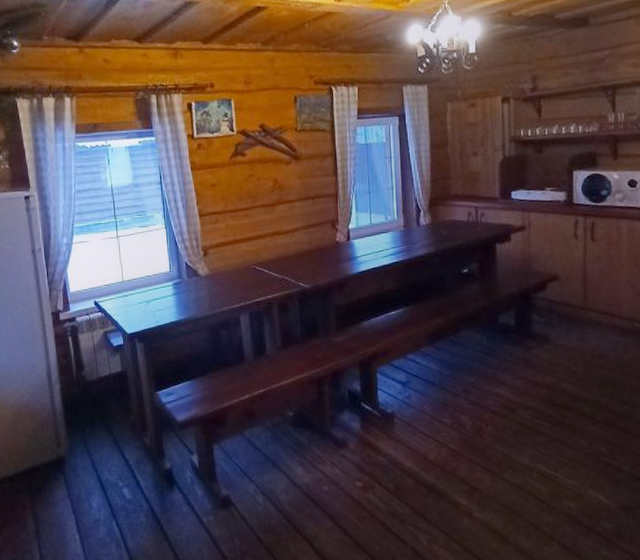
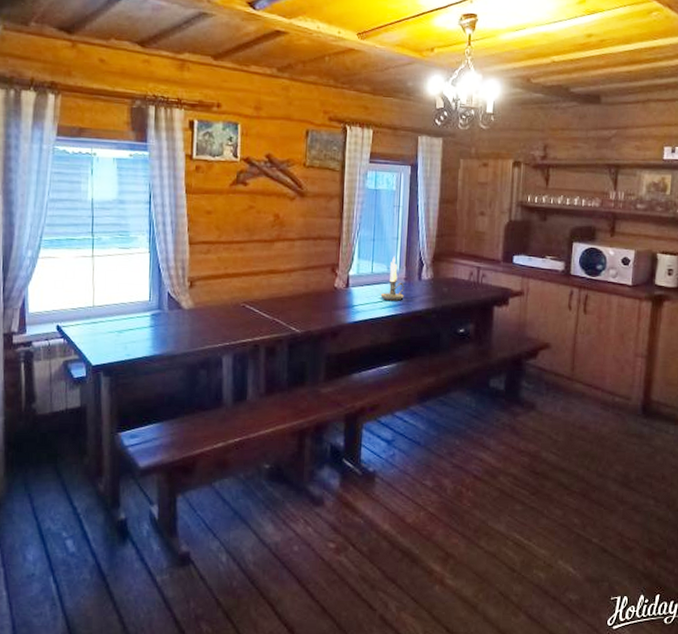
candle holder: none [381,206,404,249] -> present [380,257,404,301]

